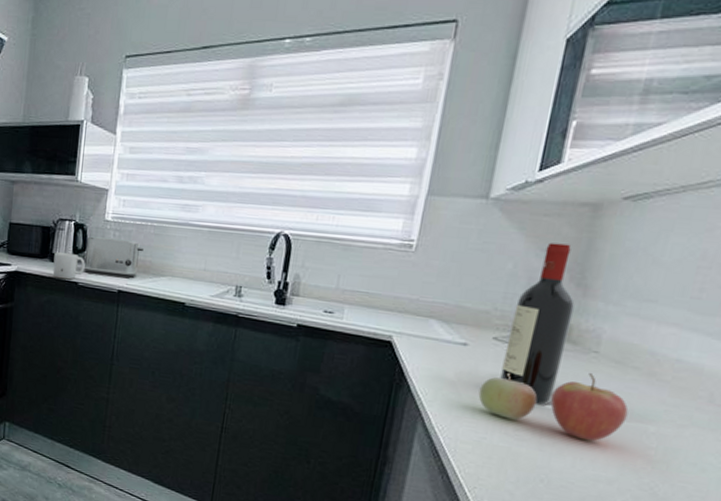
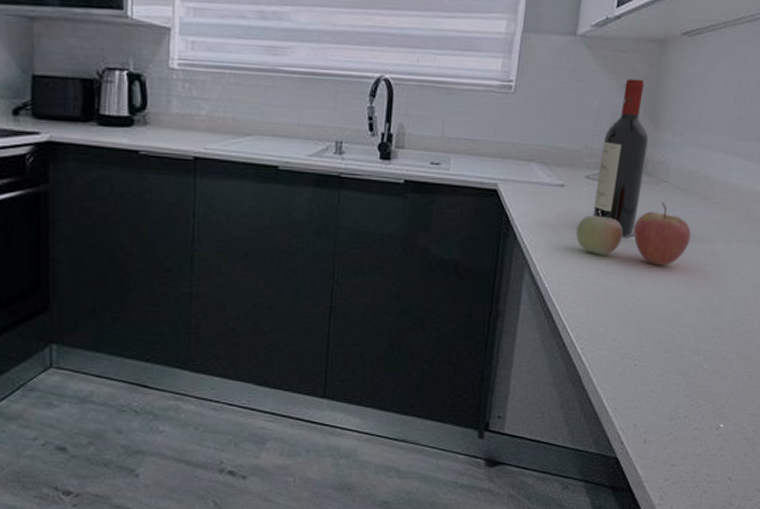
mug: present [52,252,85,280] -> none [102,112,147,148]
toaster: present [84,236,143,279] -> none [145,89,222,142]

